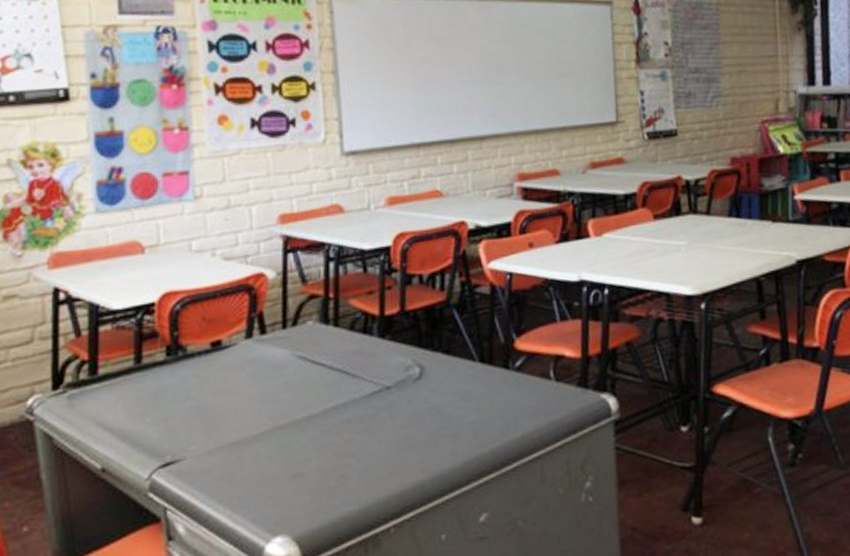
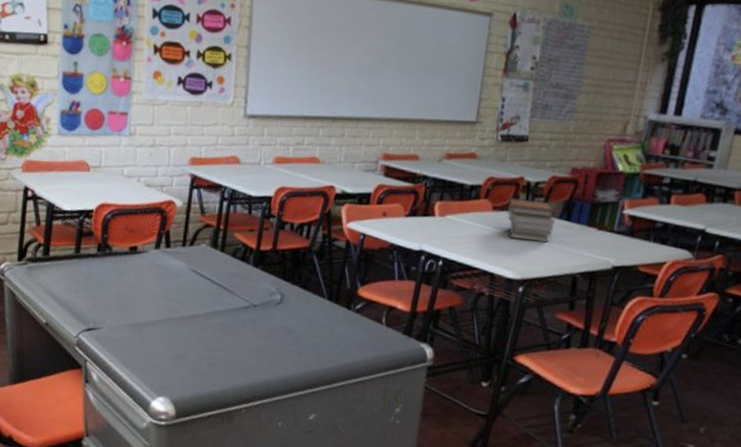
book stack: none [669,200,725,249] -> present [507,197,555,243]

